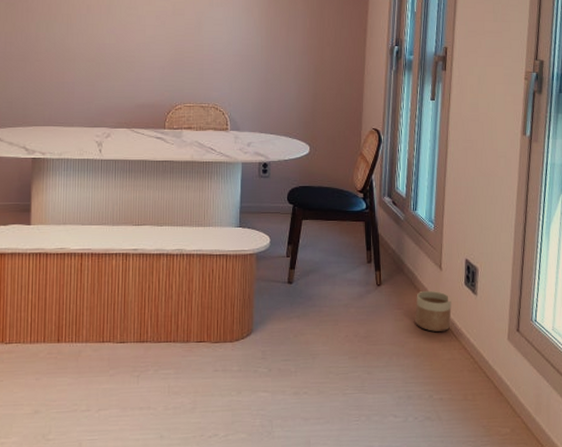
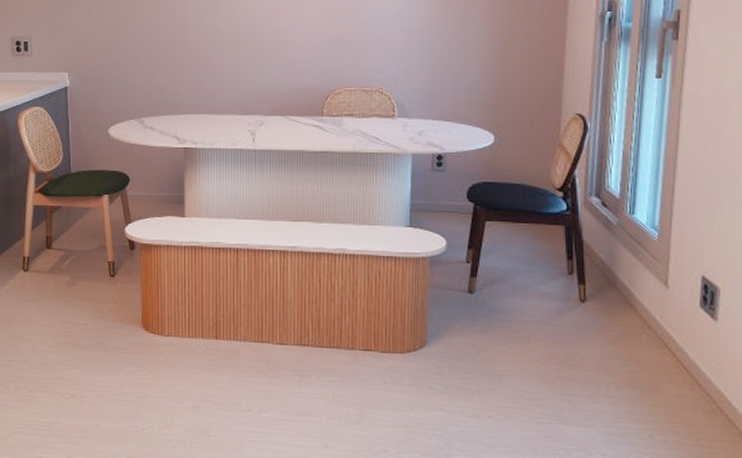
planter: present [415,290,452,332] -> none [631,311,681,361]

